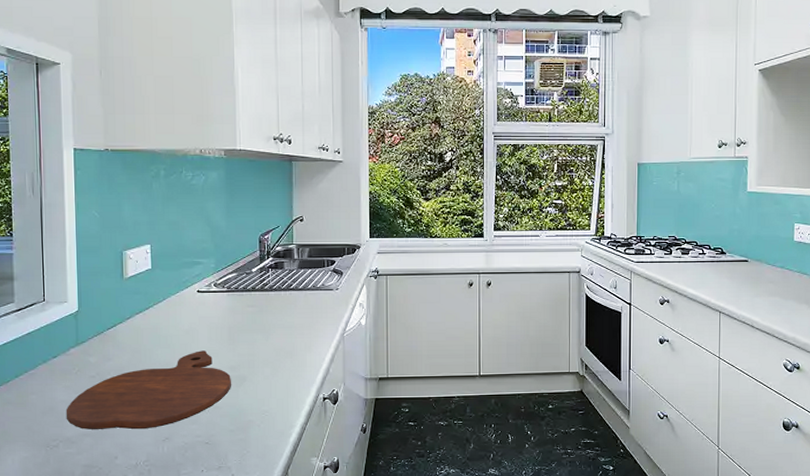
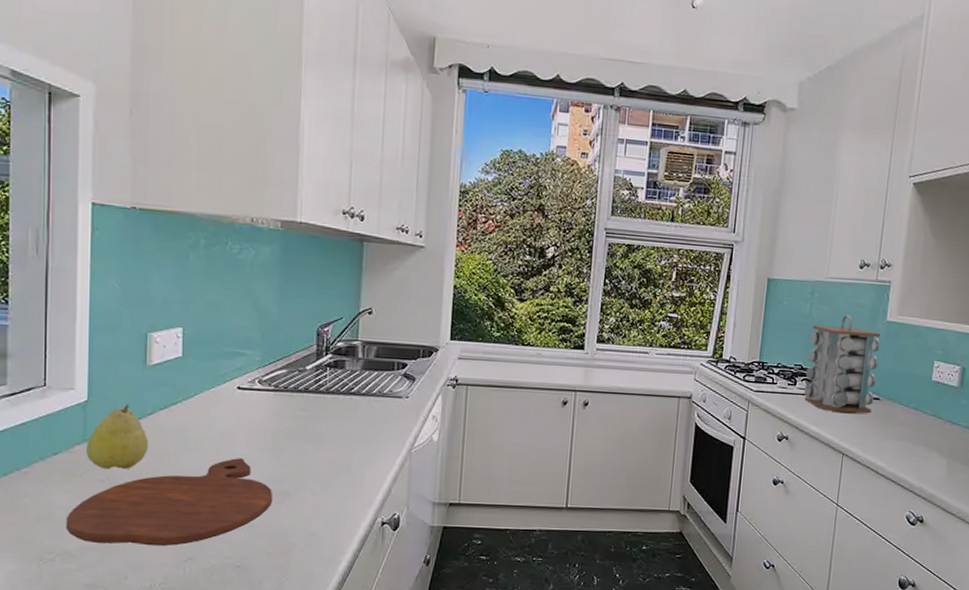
fruit: none [79,310,128,367] -> present [86,403,148,470]
spice rack: none [679,189,744,276] -> present [803,315,881,414]

